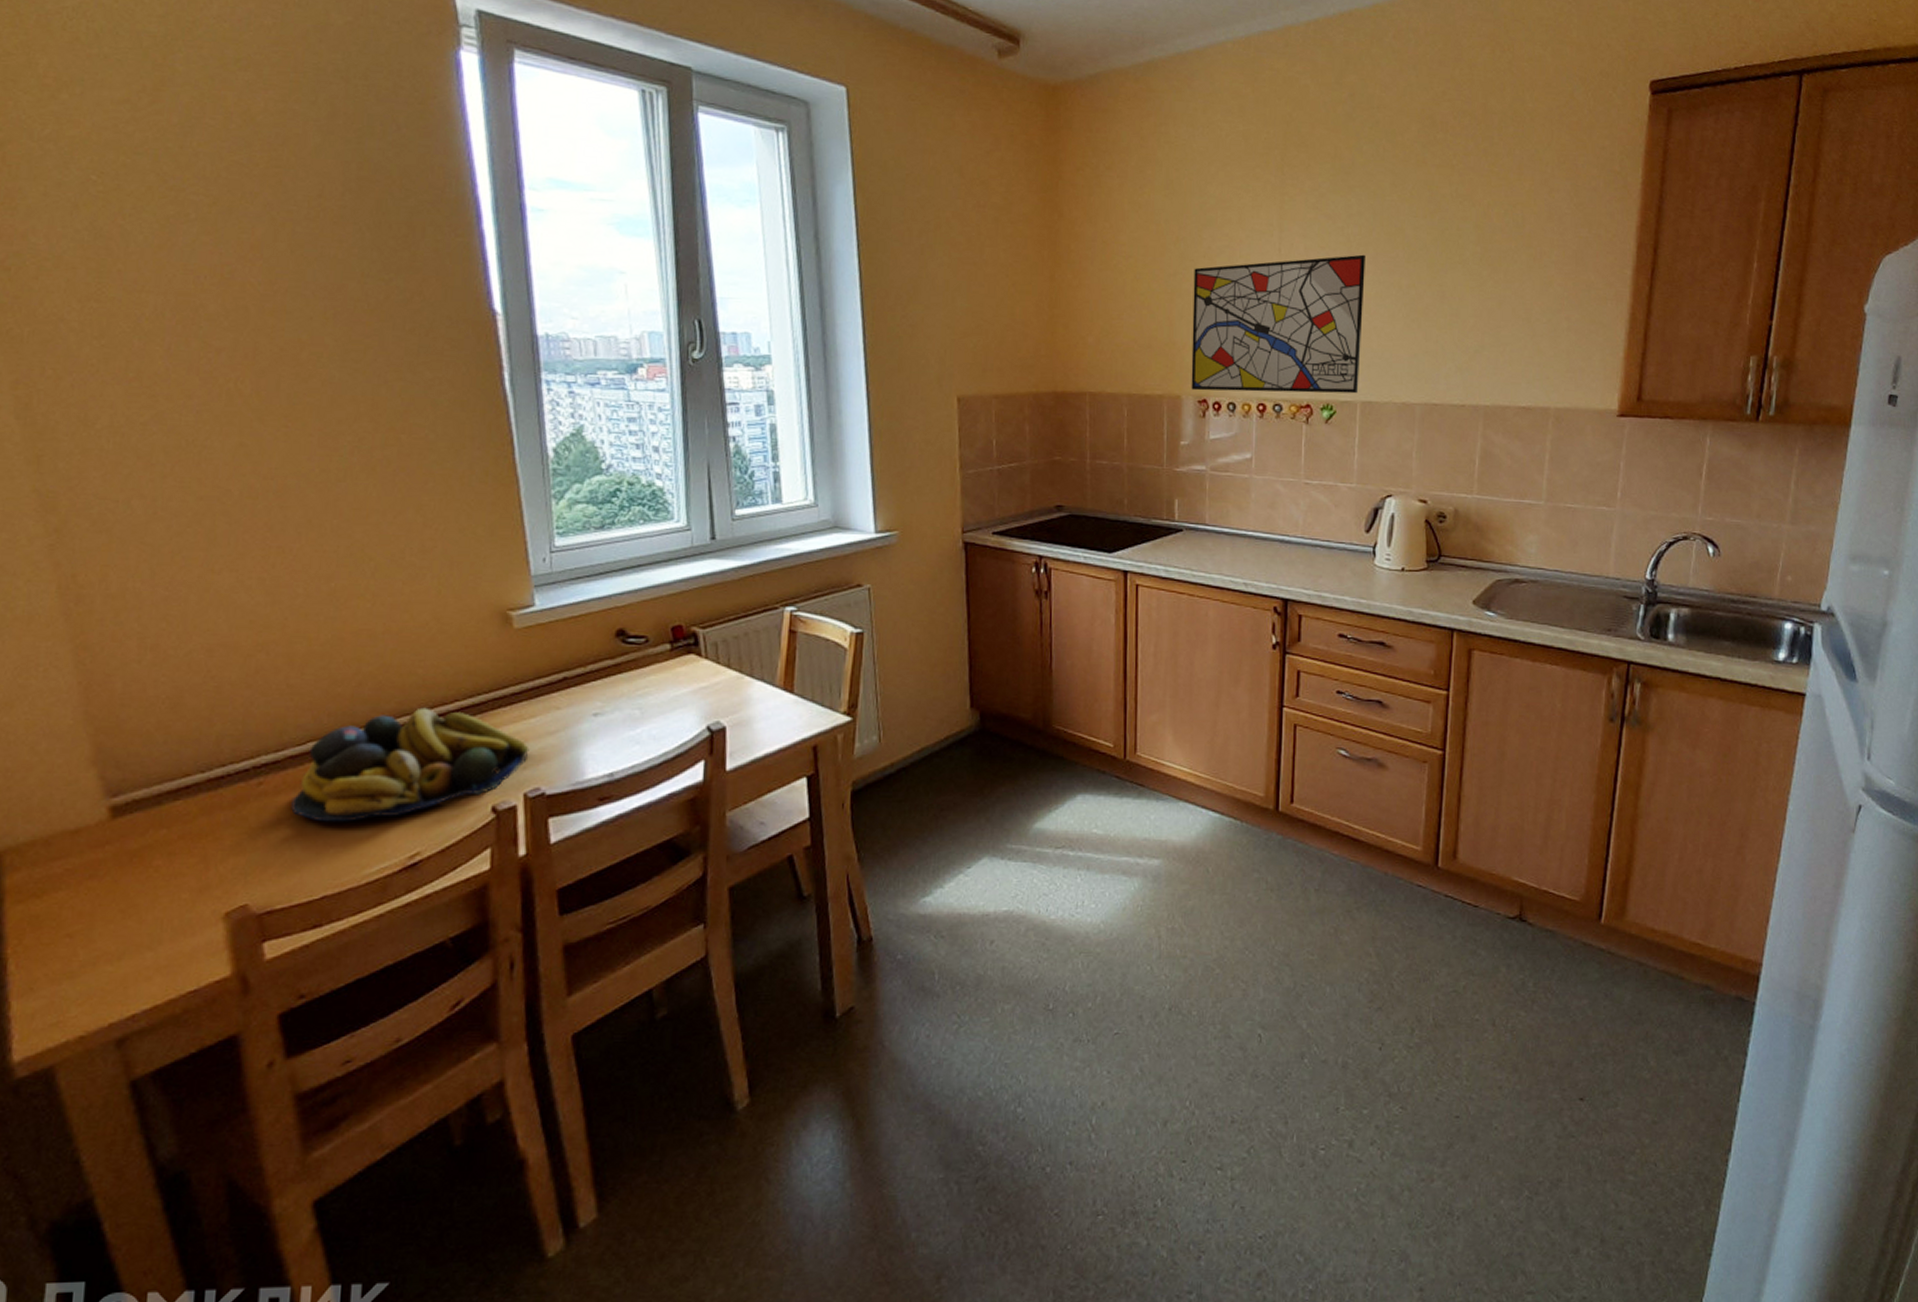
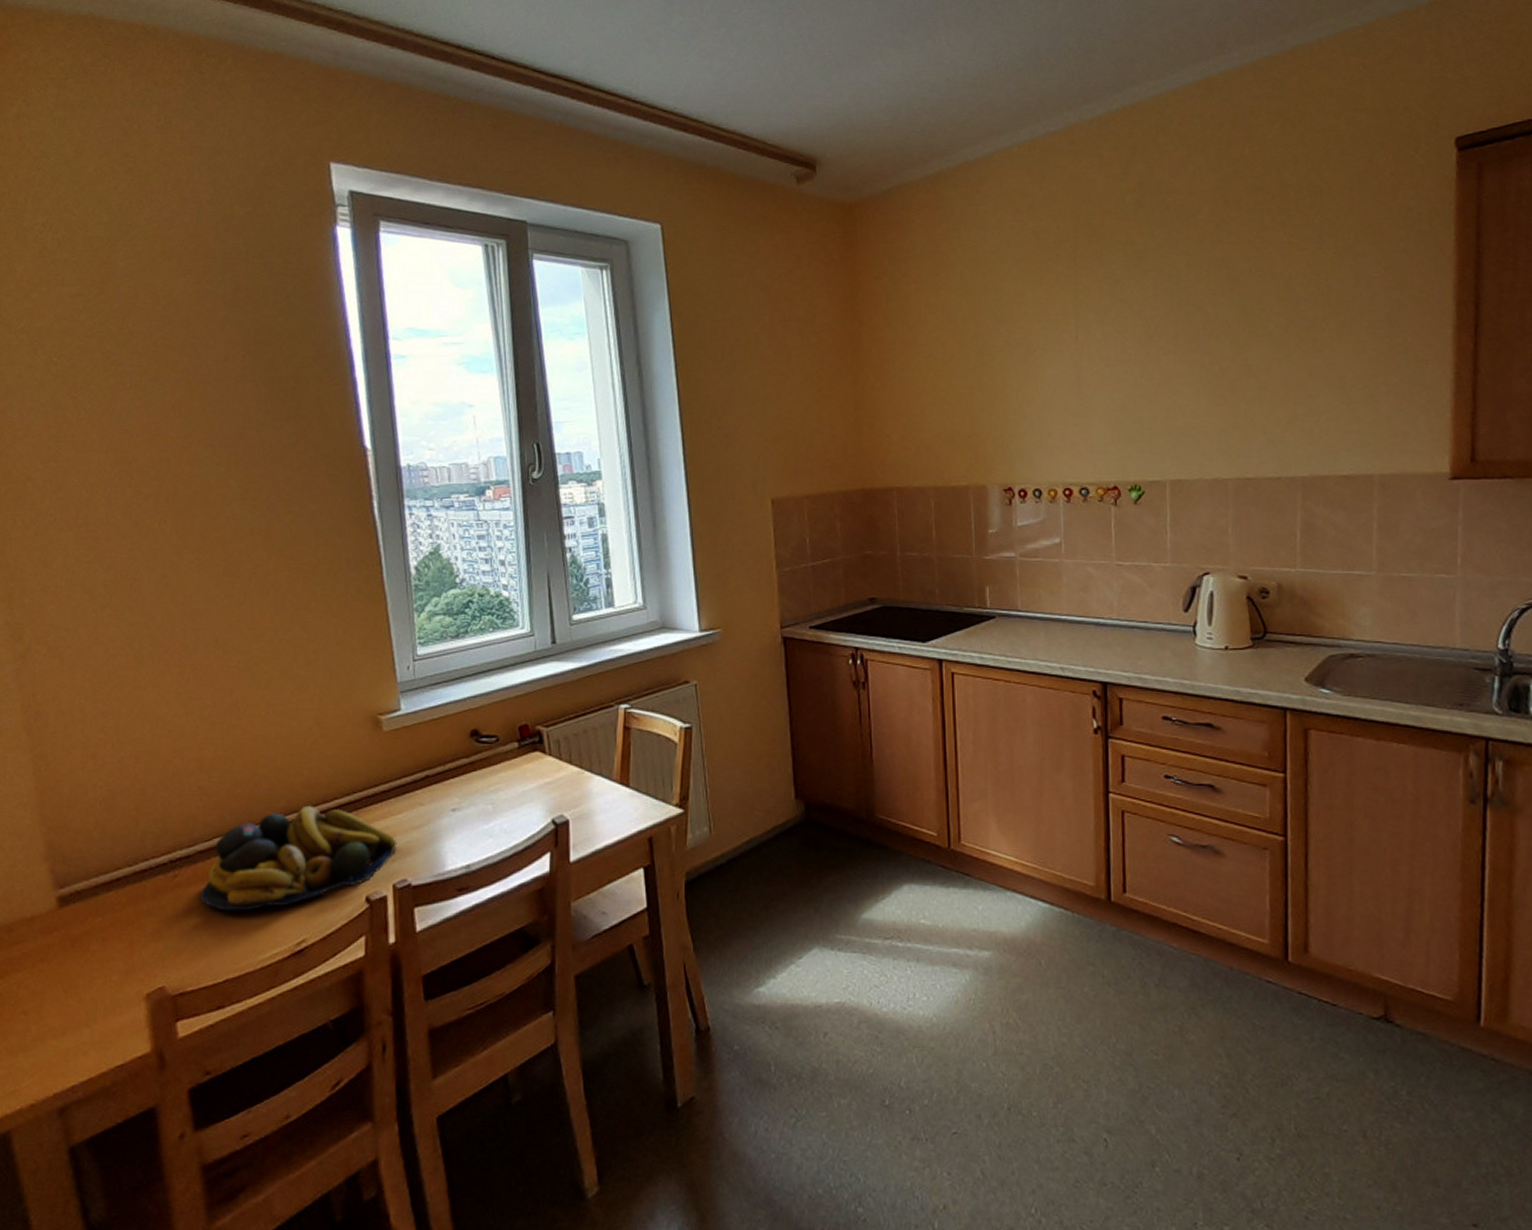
wall art: present [1191,254,1365,394] -> none [992,335,1167,480]

